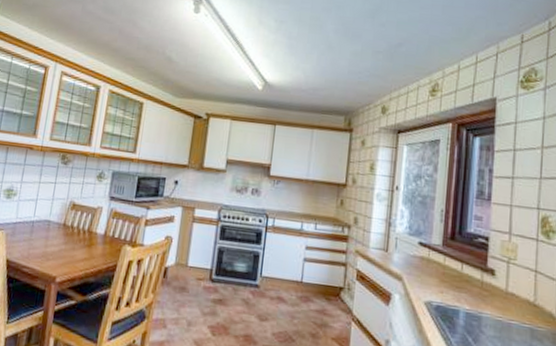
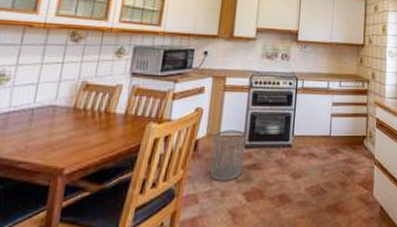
waste bin: none [178,261,213,312] -> present [210,130,246,181]

